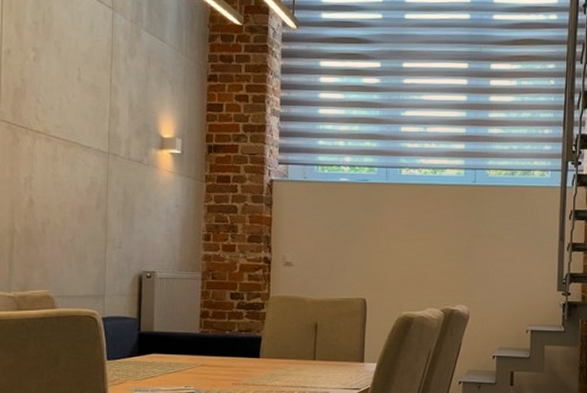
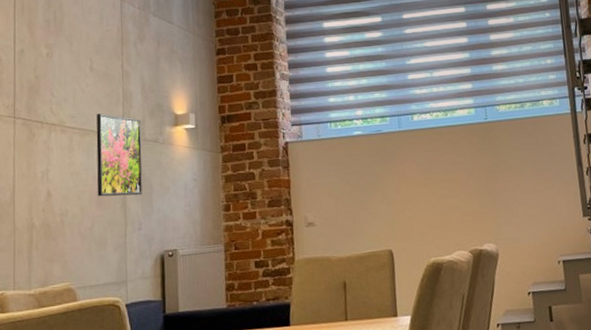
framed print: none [79,127,127,214] -> present [96,113,143,197]

